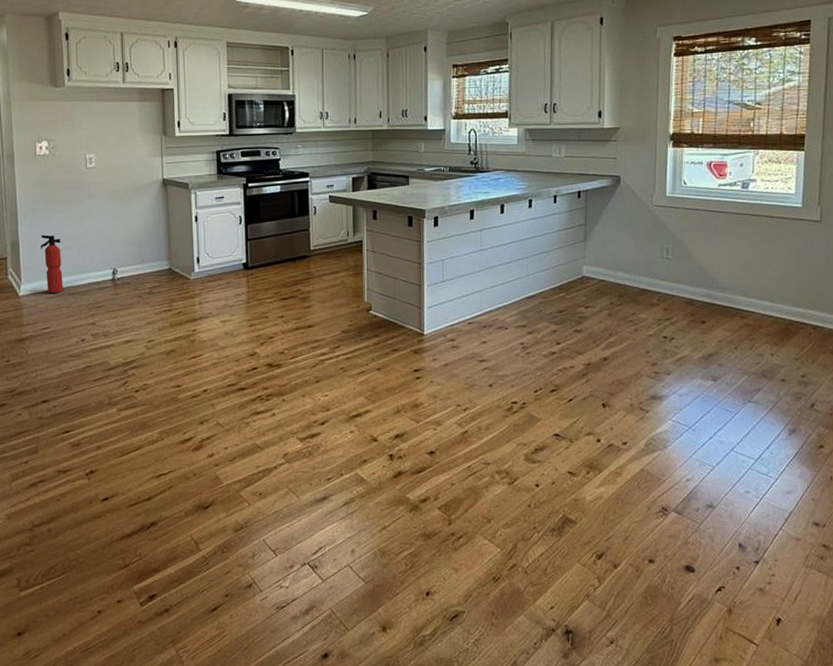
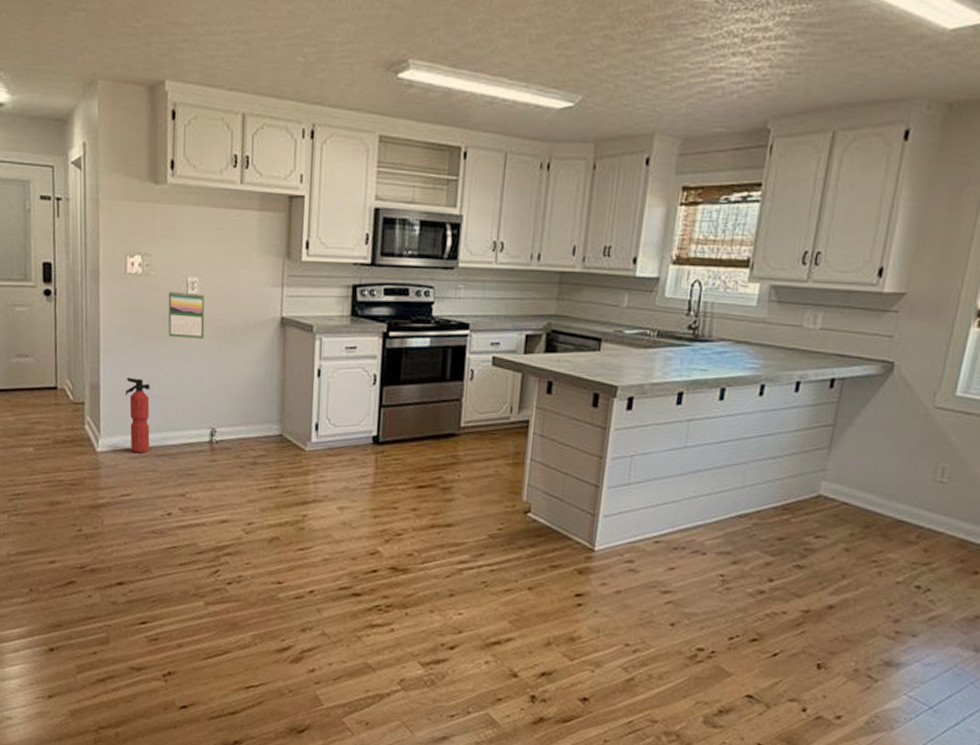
calendar: none [71,165,102,201] -> present [168,291,205,339]

